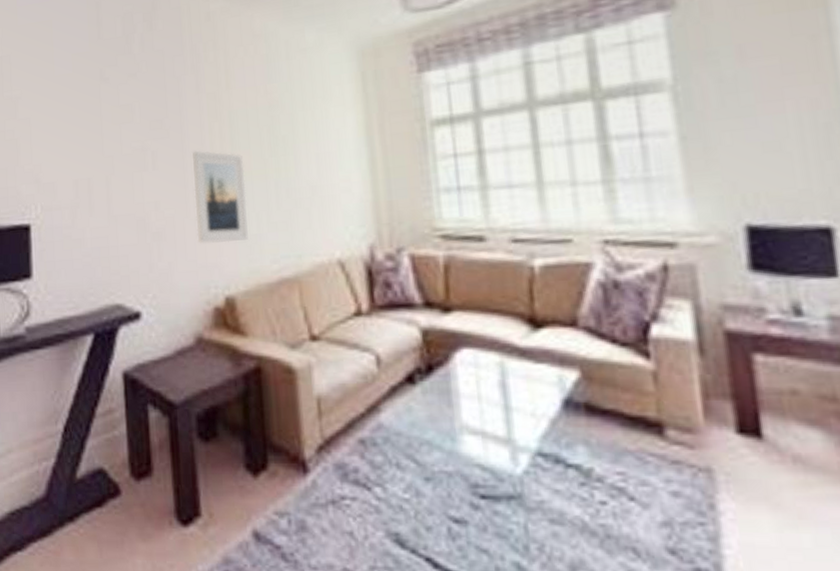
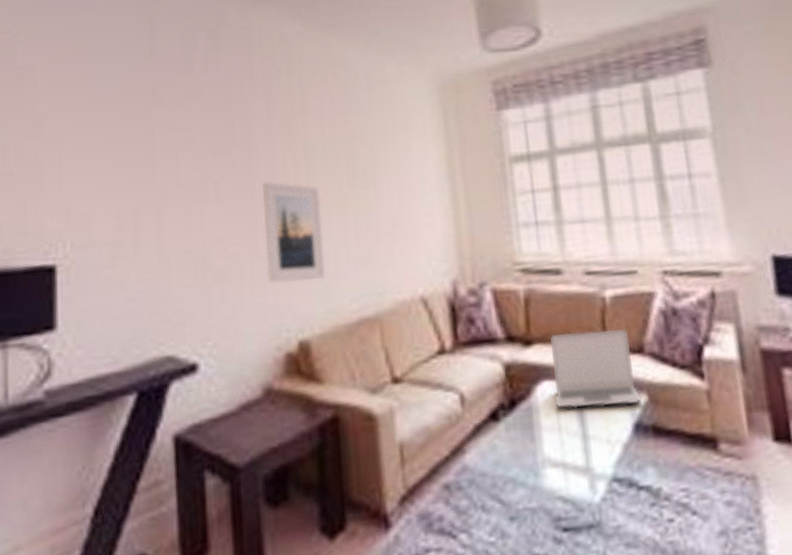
laptop: none [471,299,573,379] -> present [550,328,642,409]

